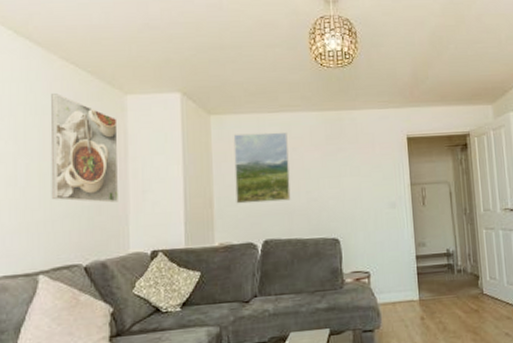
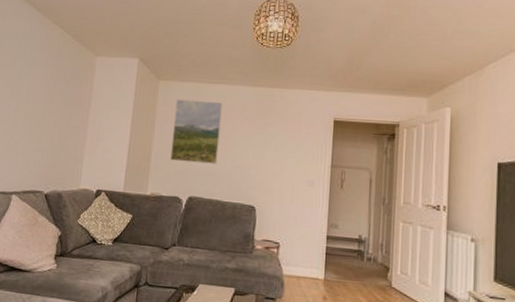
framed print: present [50,94,118,203] -> none [30,50,87,145]

